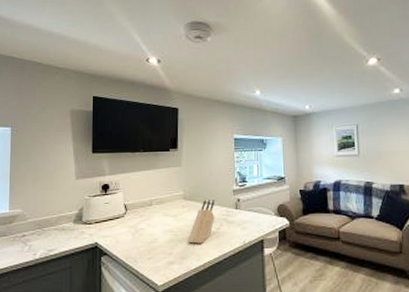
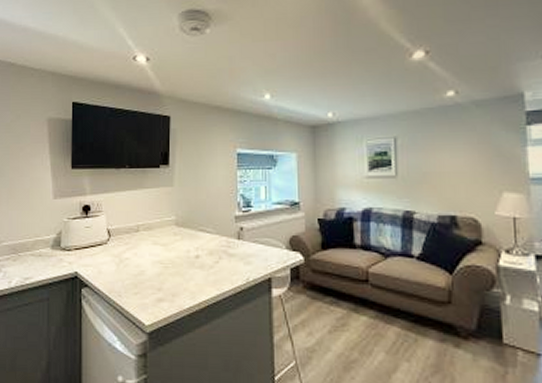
knife block: present [188,199,215,244] -> none [180,226,213,279]

